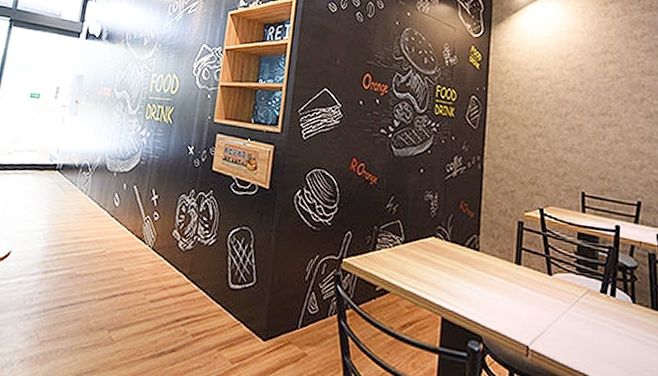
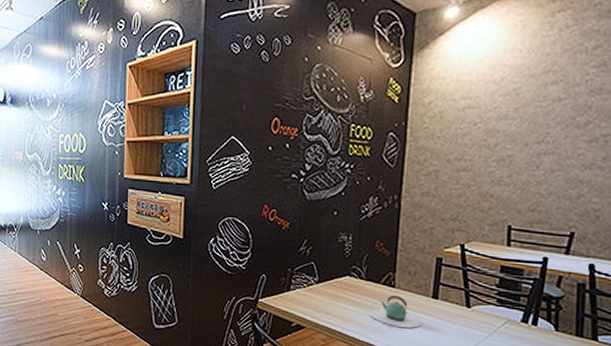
teapot: none [455,259,507,296] -> present [370,295,423,329]

